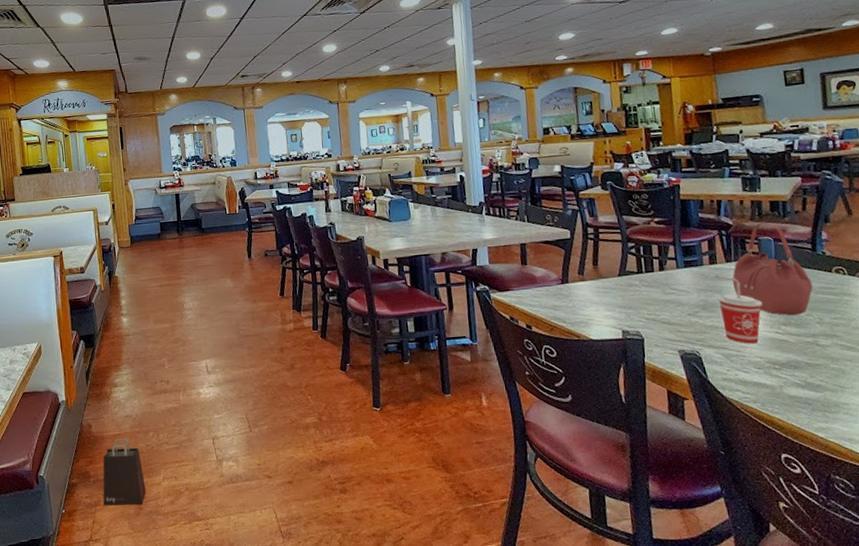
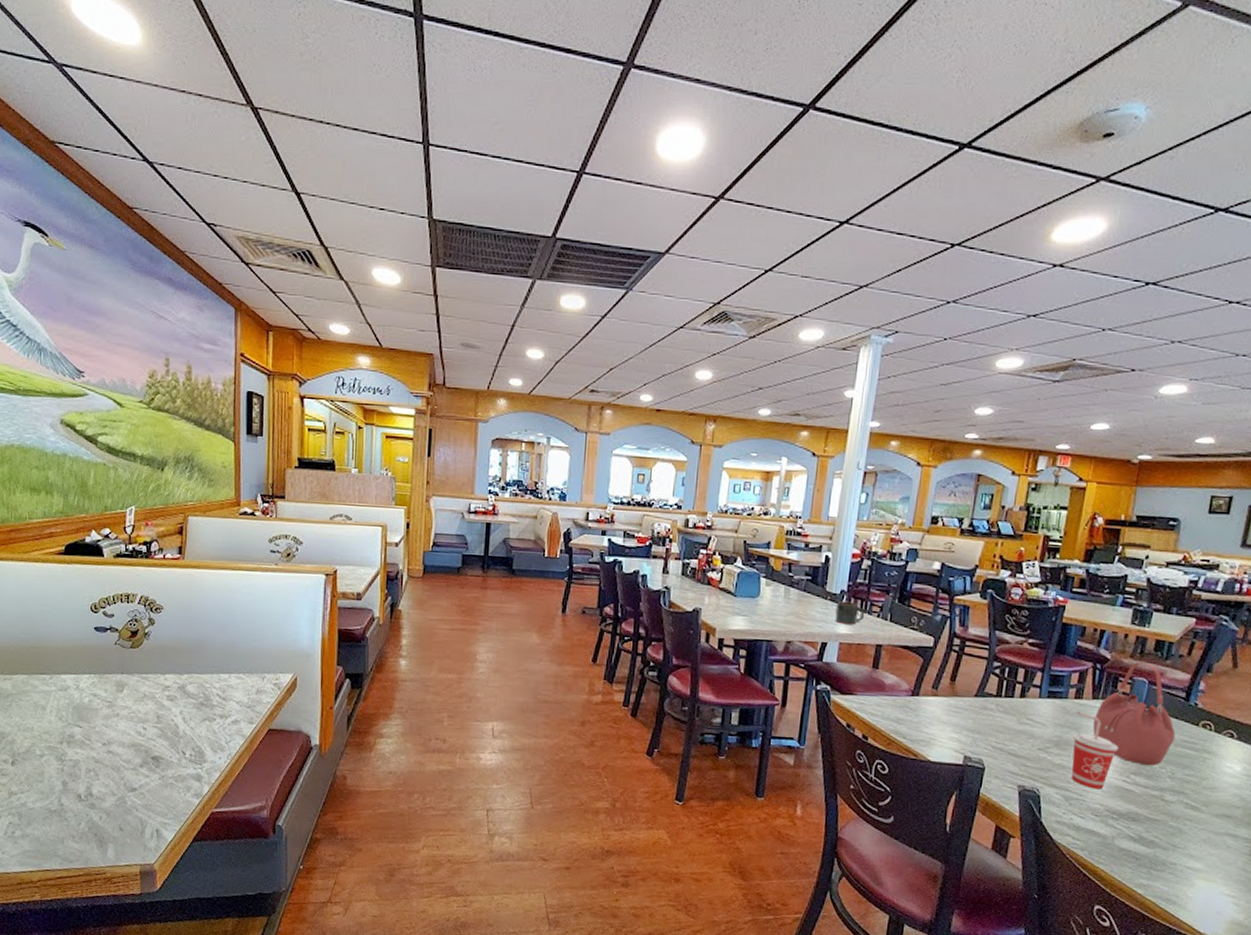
shopping bag: present [103,438,146,506] -> none [350,795,402,871]
mug: none [478,210,505,231] -> present [835,601,865,625]

